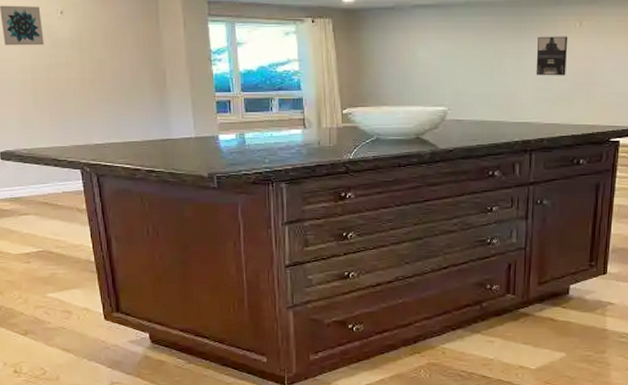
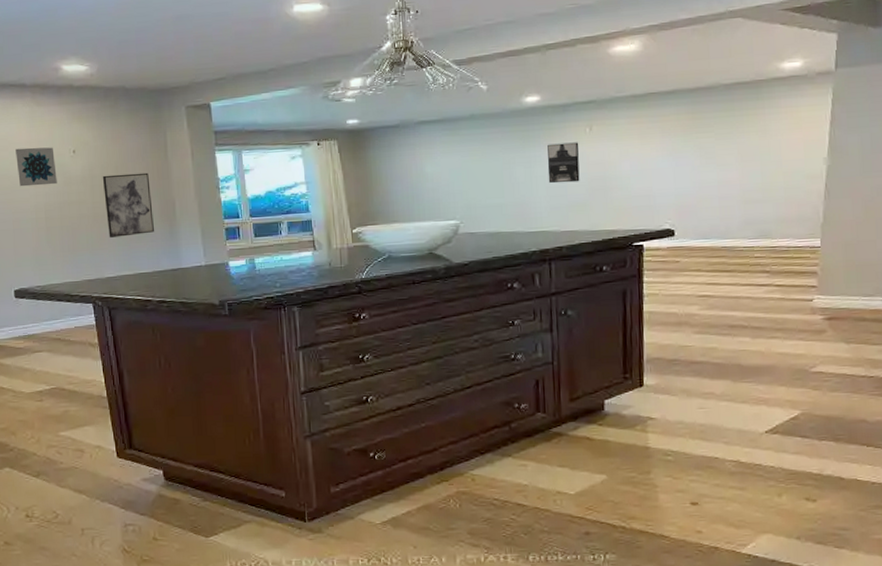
wall art: none [91,39,144,104] -> present [102,172,154,238]

